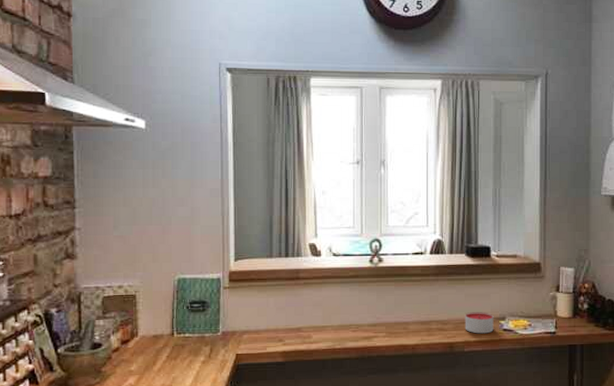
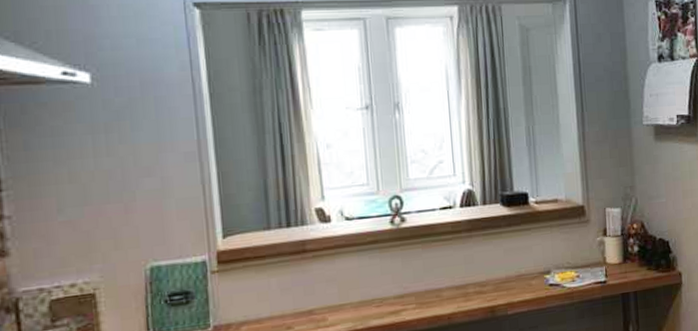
candle: present [465,312,494,334] -> none [505,267,539,293]

